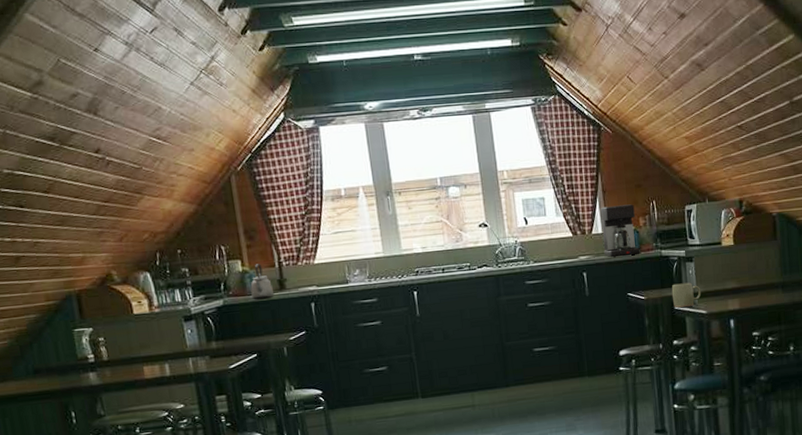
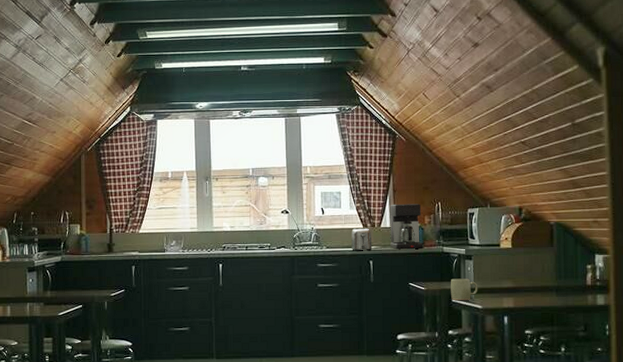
kettle: present [250,264,275,301] -> none [85,229,104,260]
toaster: none [560,236,585,264] -> present [351,228,372,252]

